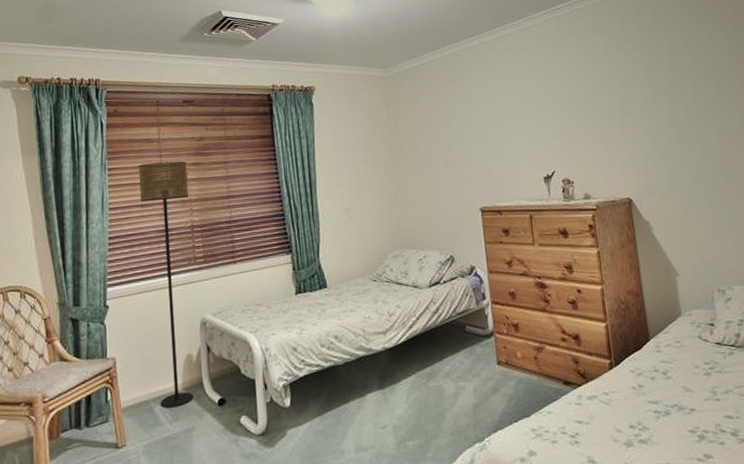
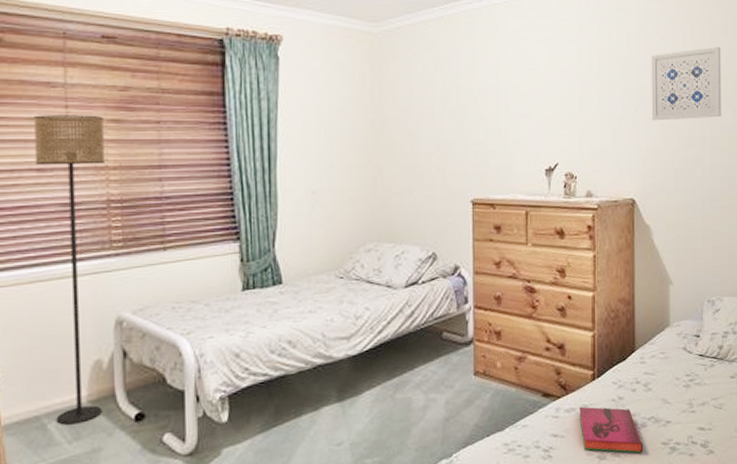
hardback book: none [600,394,671,441] -> present [579,406,644,453]
wall art: none [630,55,707,127] -> present [651,46,721,121]

